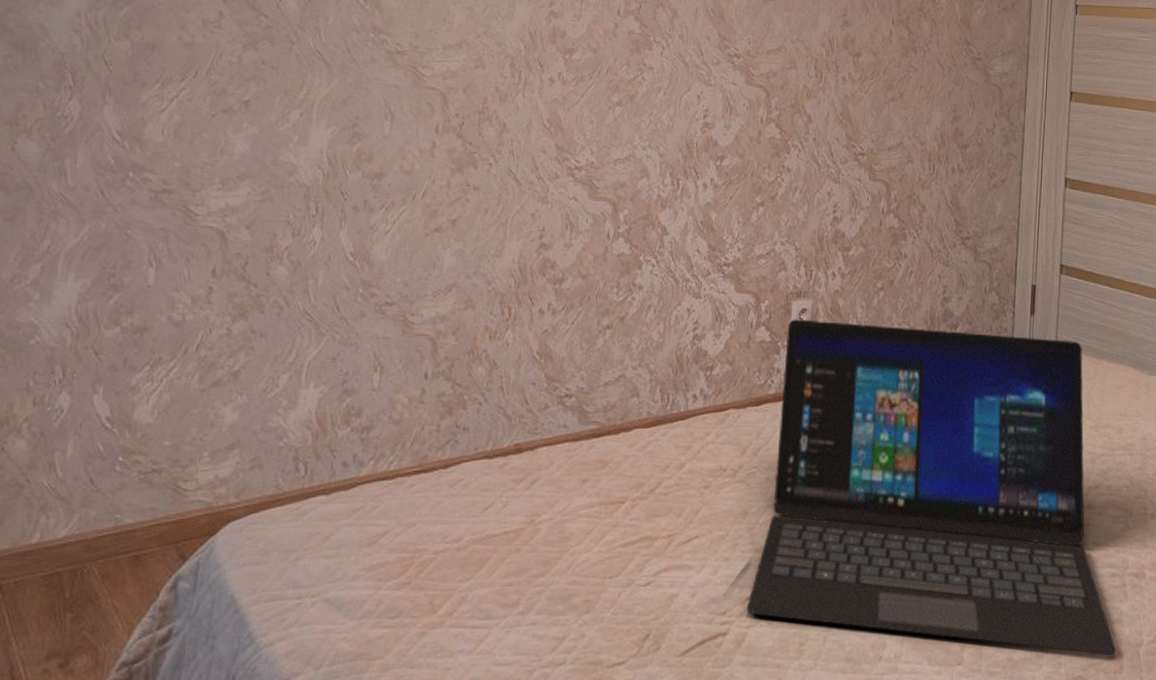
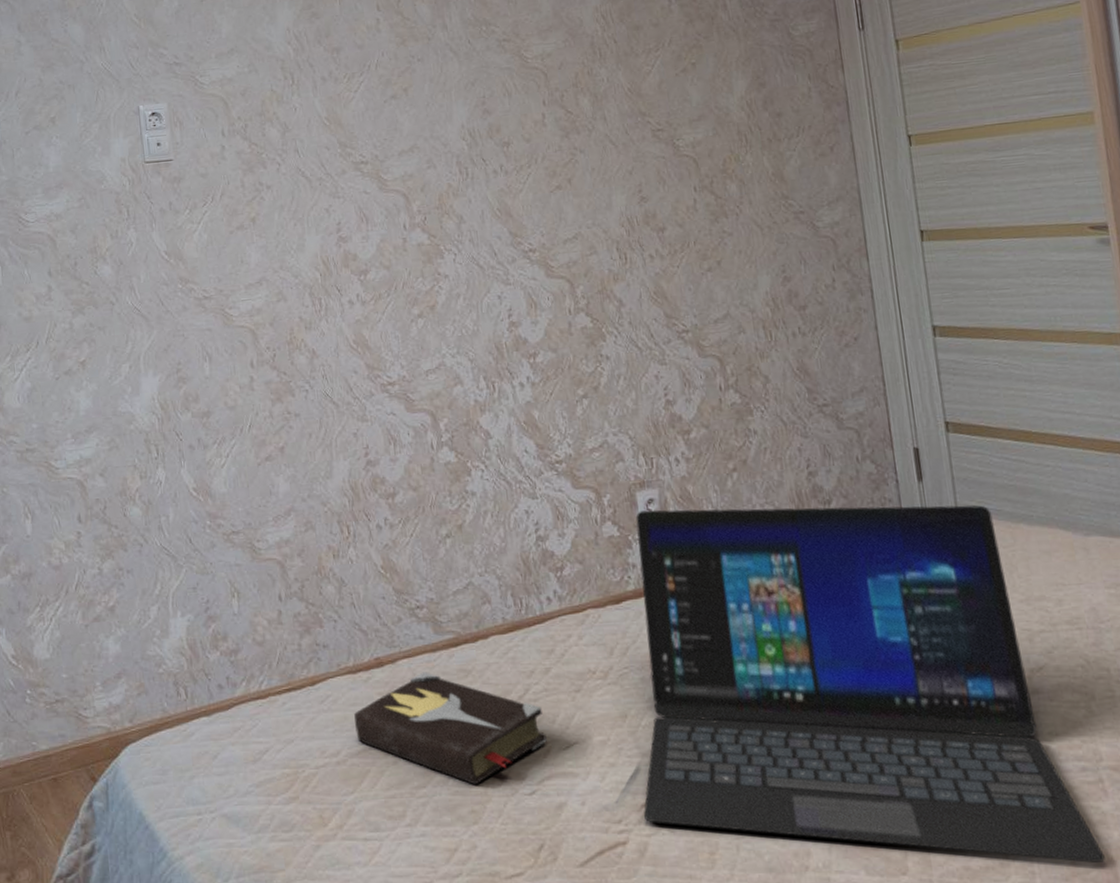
hardback book: none [482,461,670,575] -> present [354,672,547,785]

